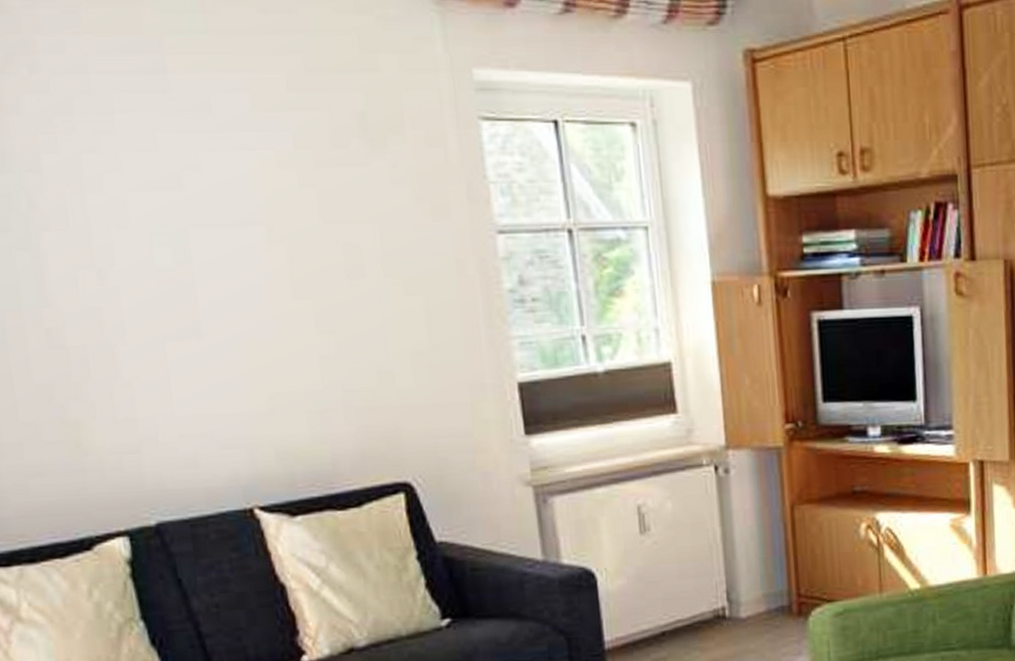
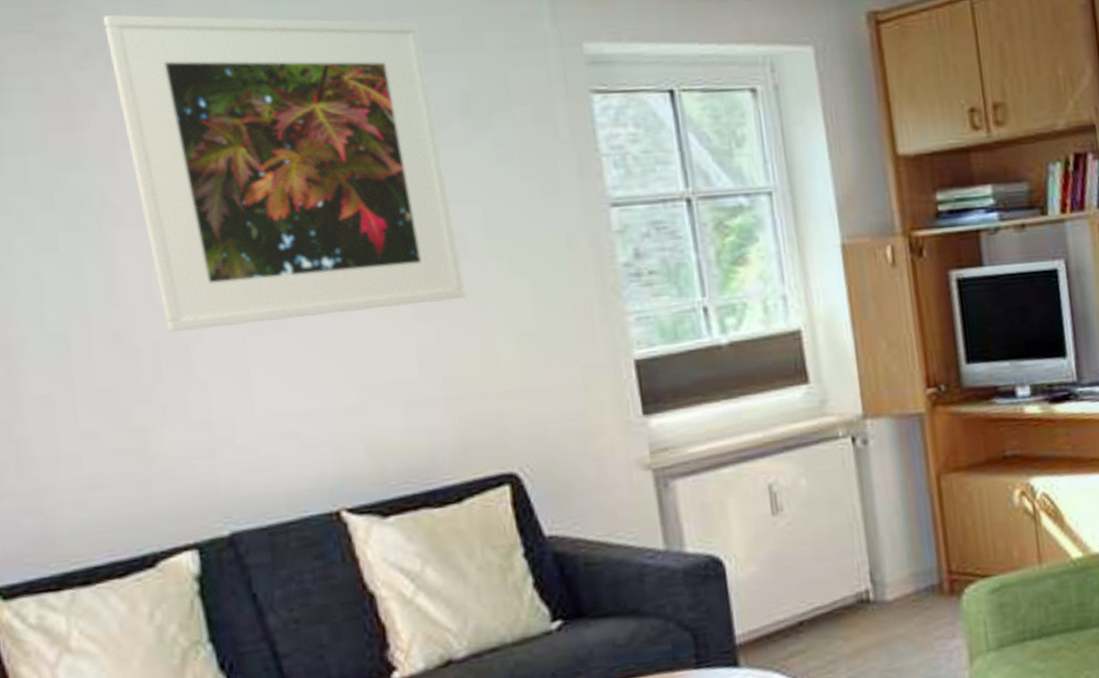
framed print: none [22,19,365,334] -> present [102,14,467,332]

